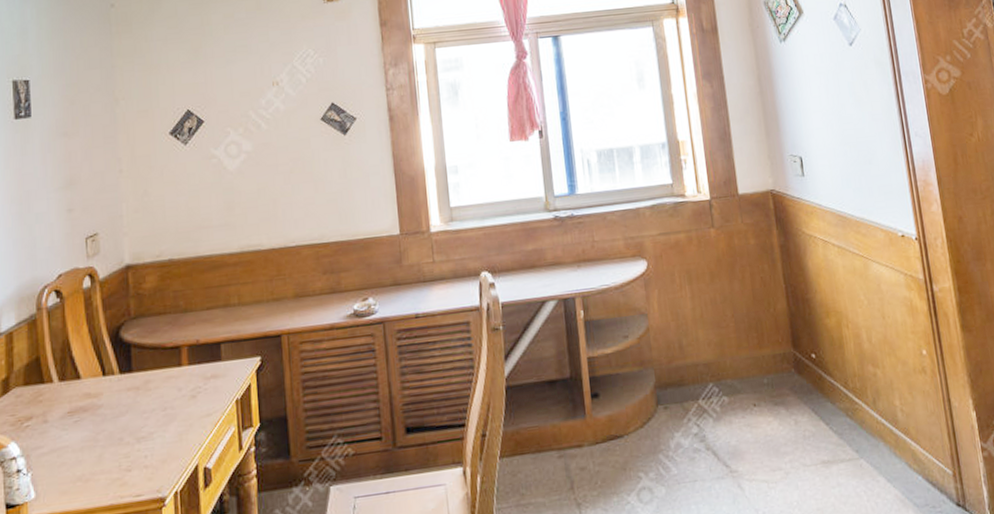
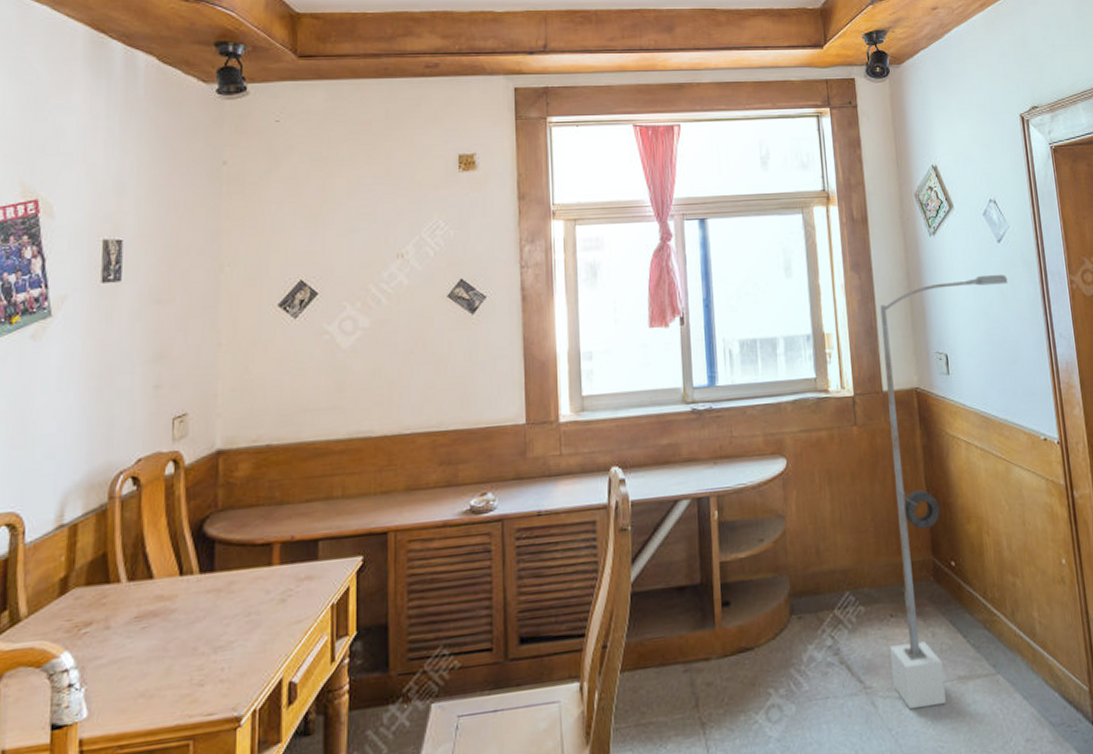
street lamp: none [733,77,861,492] -> present [880,275,1008,710]

